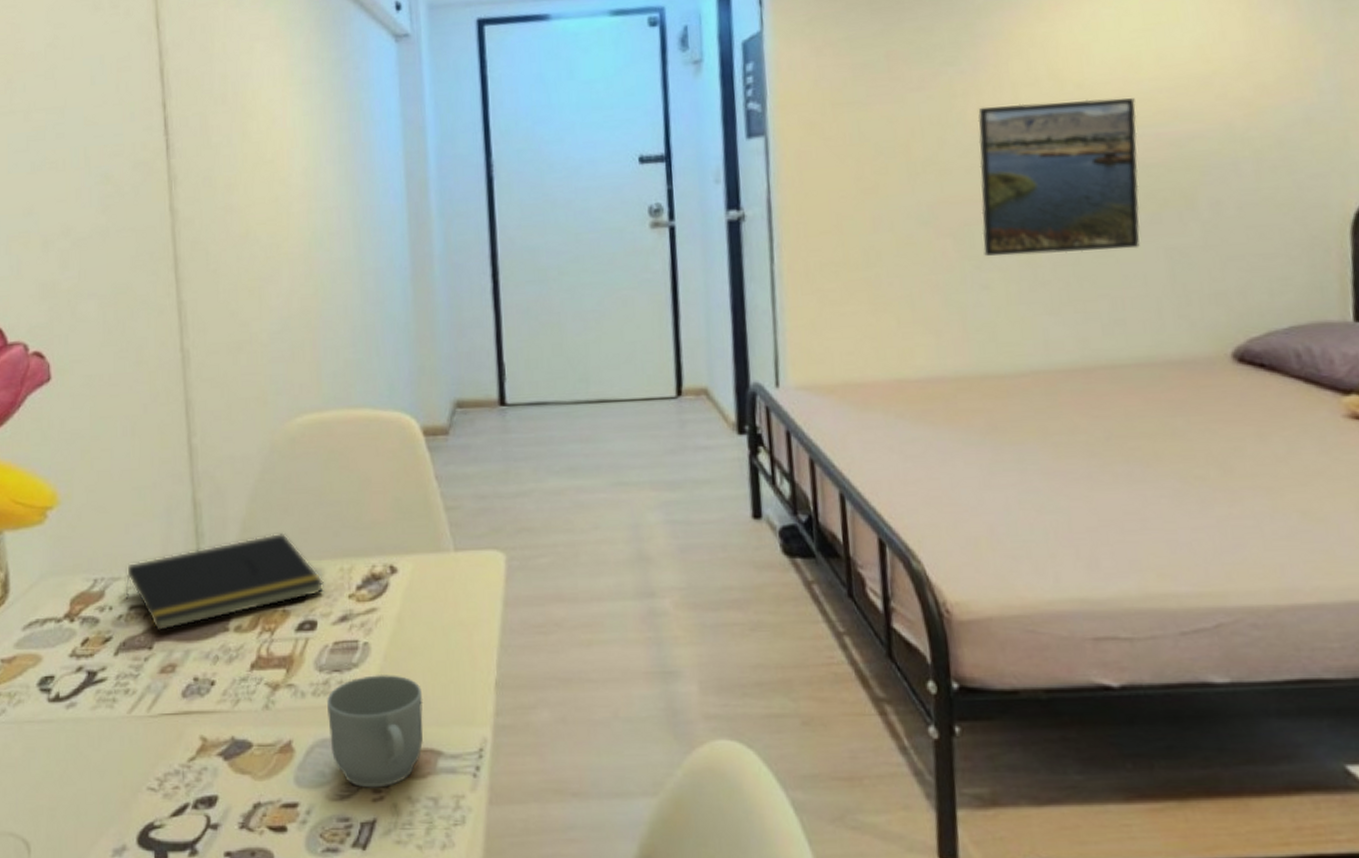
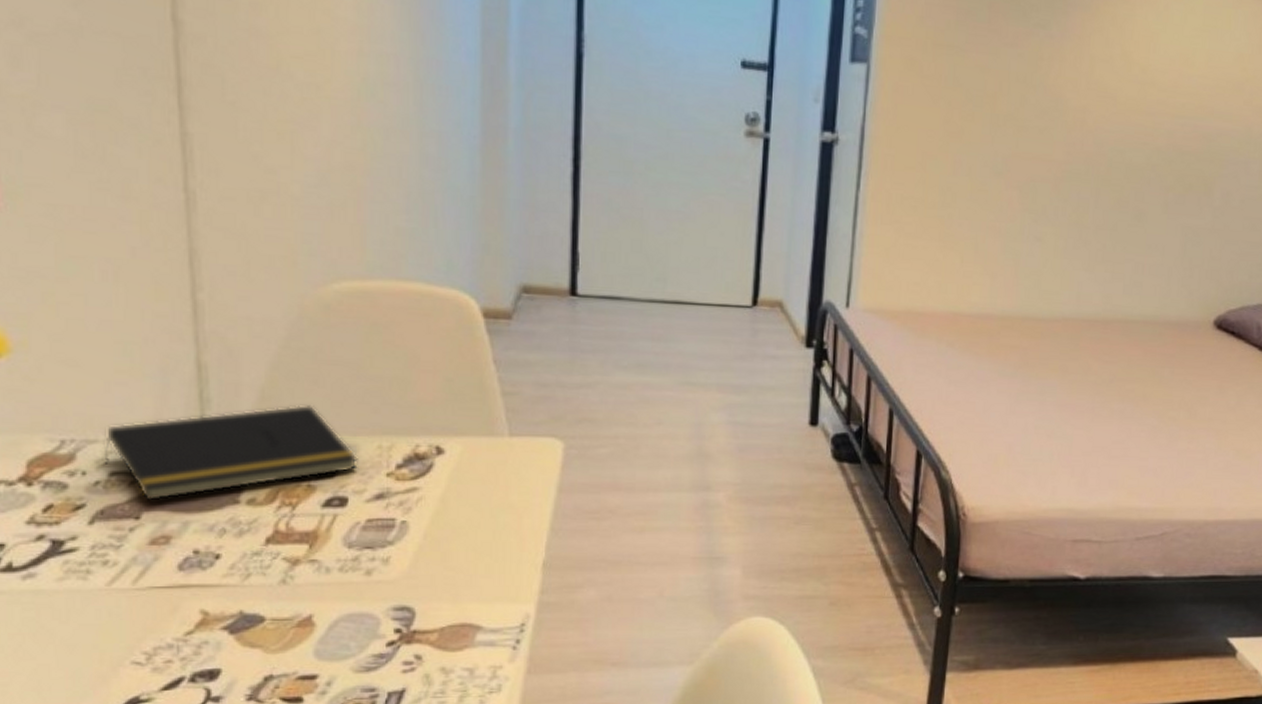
mug: present [327,673,424,788] -> none [356,552,465,660]
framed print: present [978,98,1140,257] -> none [1042,73,1184,223]

